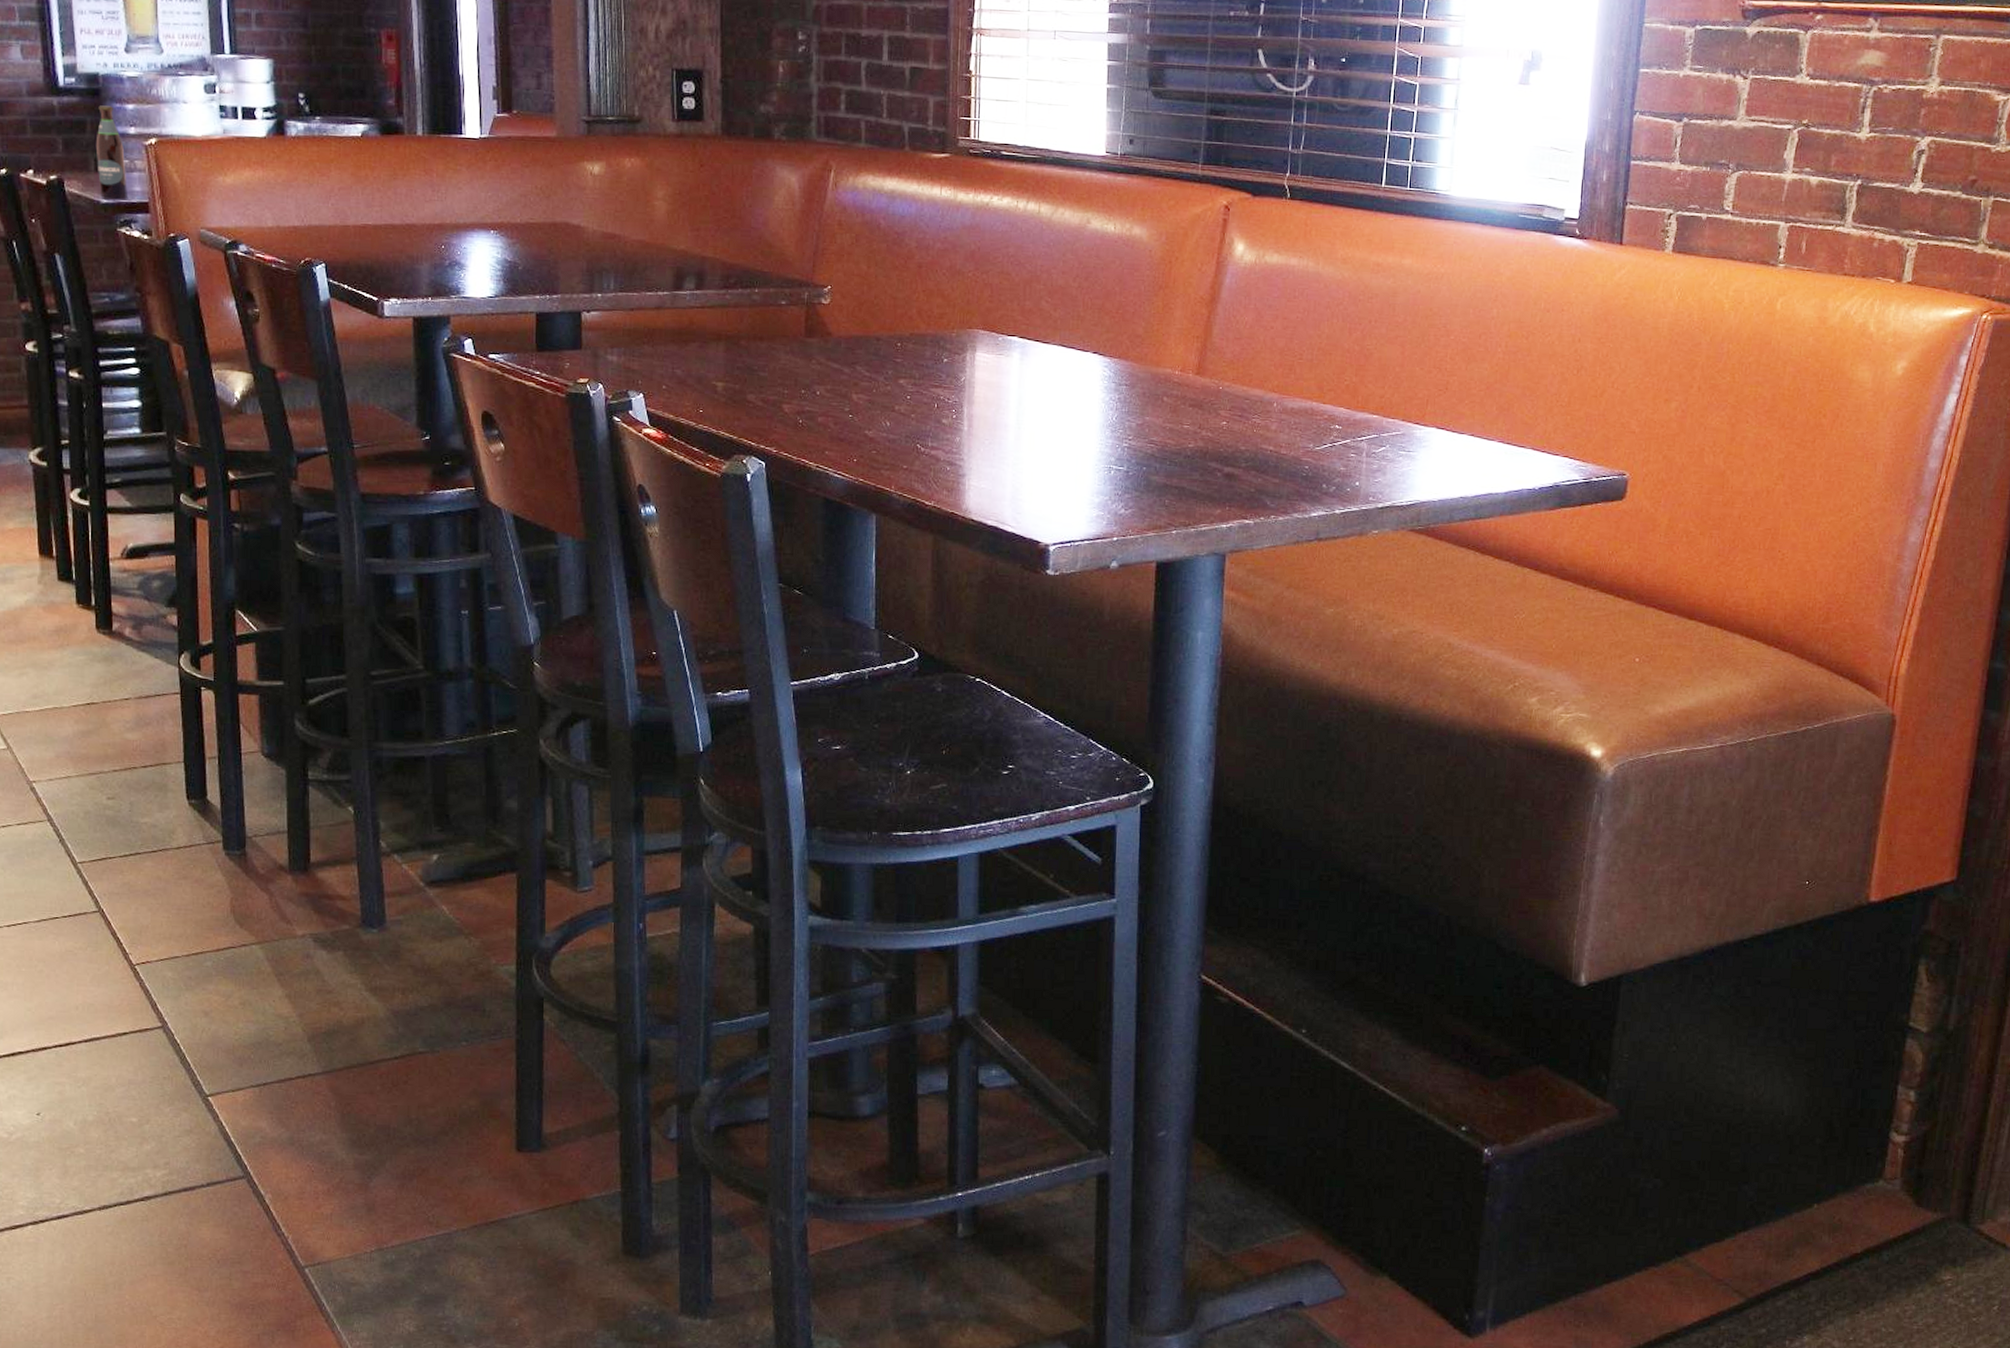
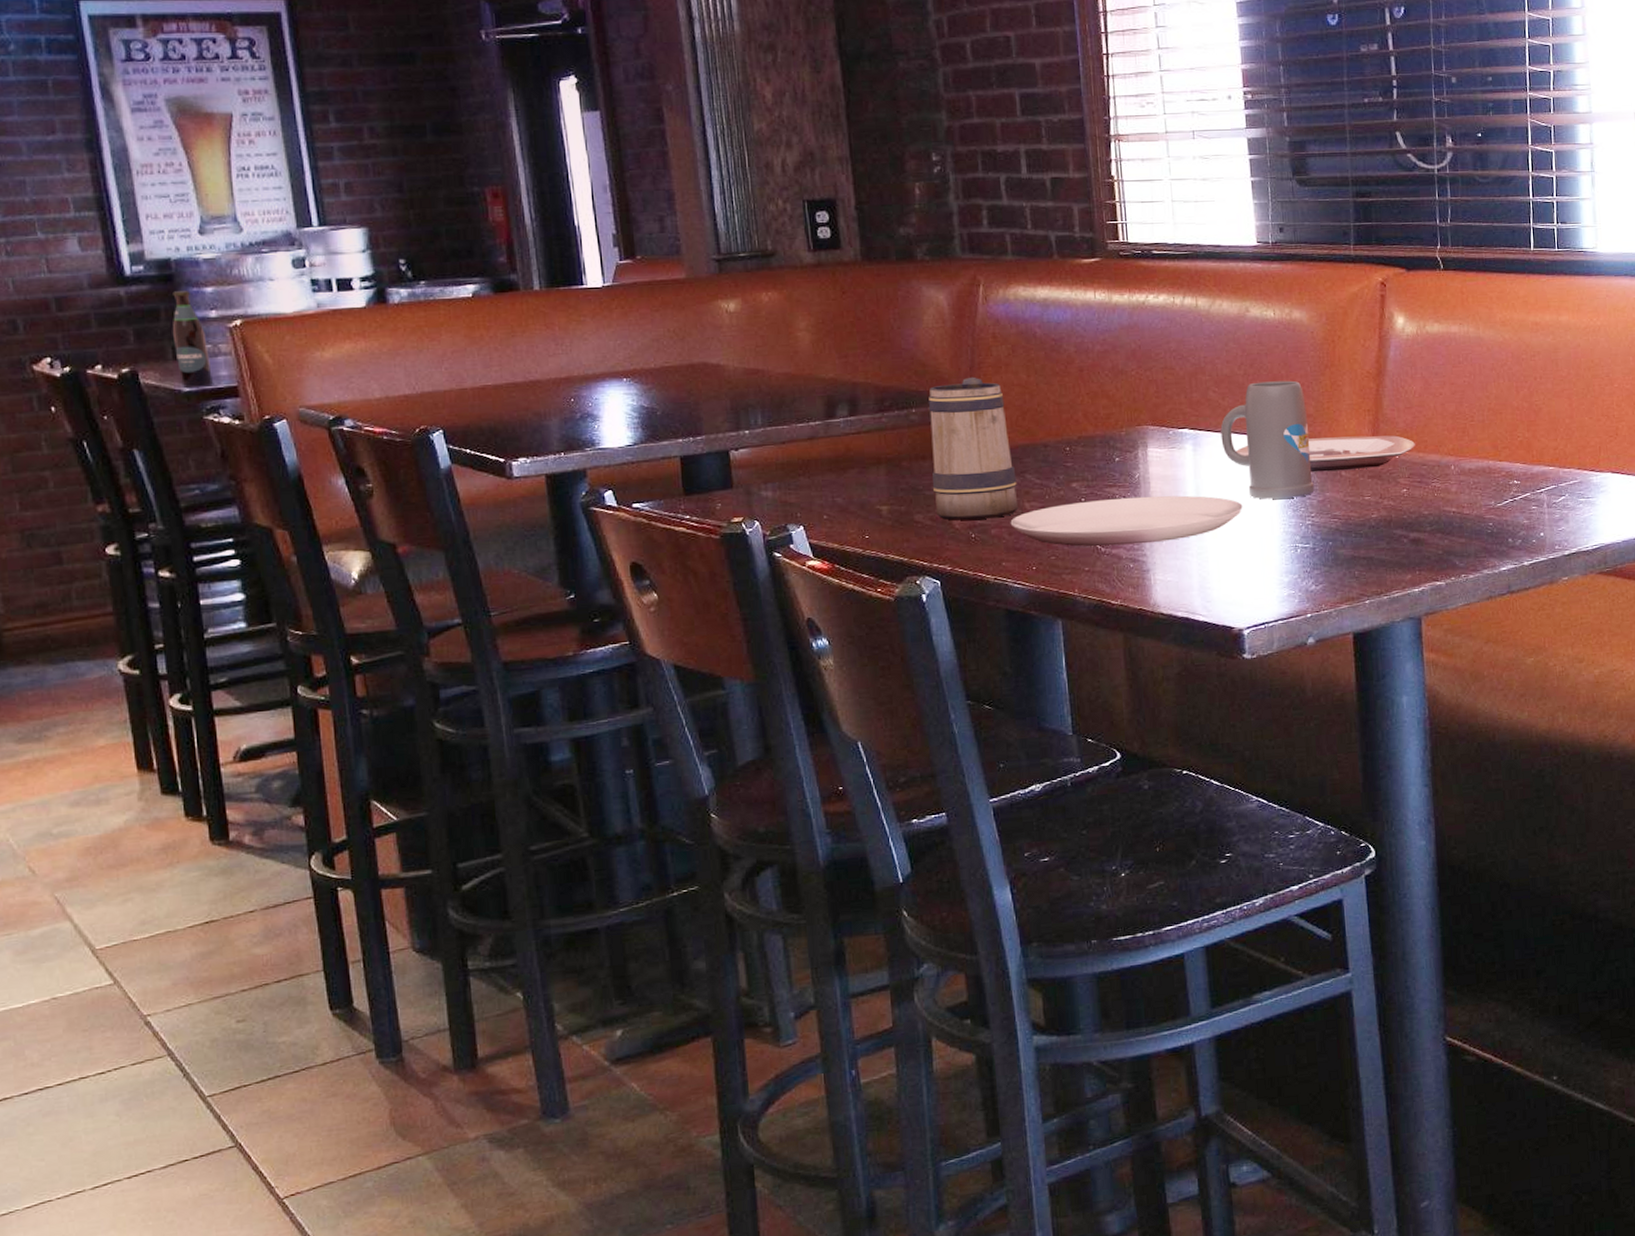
beer mug: none [766,262,847,406] -> present [929,376,1019,521]
plate: none [837,399,1063,448] -> present [1010,495,1243,547]
beer mug: none [1048,296,1137,418] -> present [1220,380,1315,500]
plate: none [1062,360,1241,397] -> present [1236,435,1416,472]

